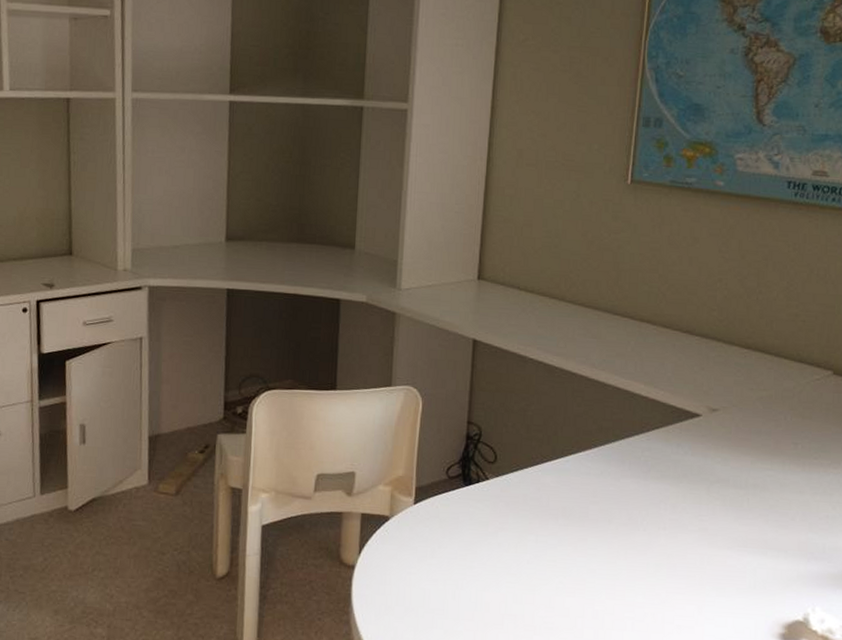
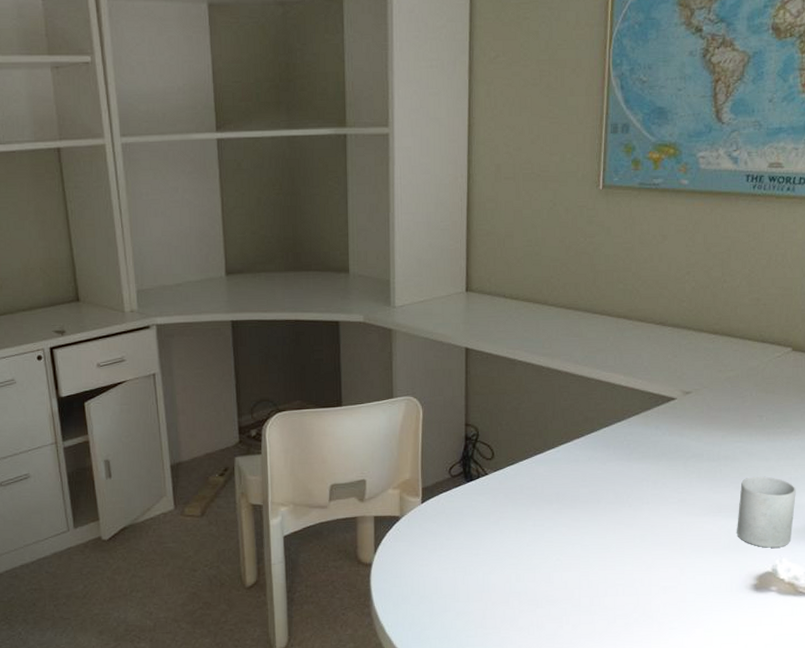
mug: none [764,510,834,594] -> present [737,476,796,548]

